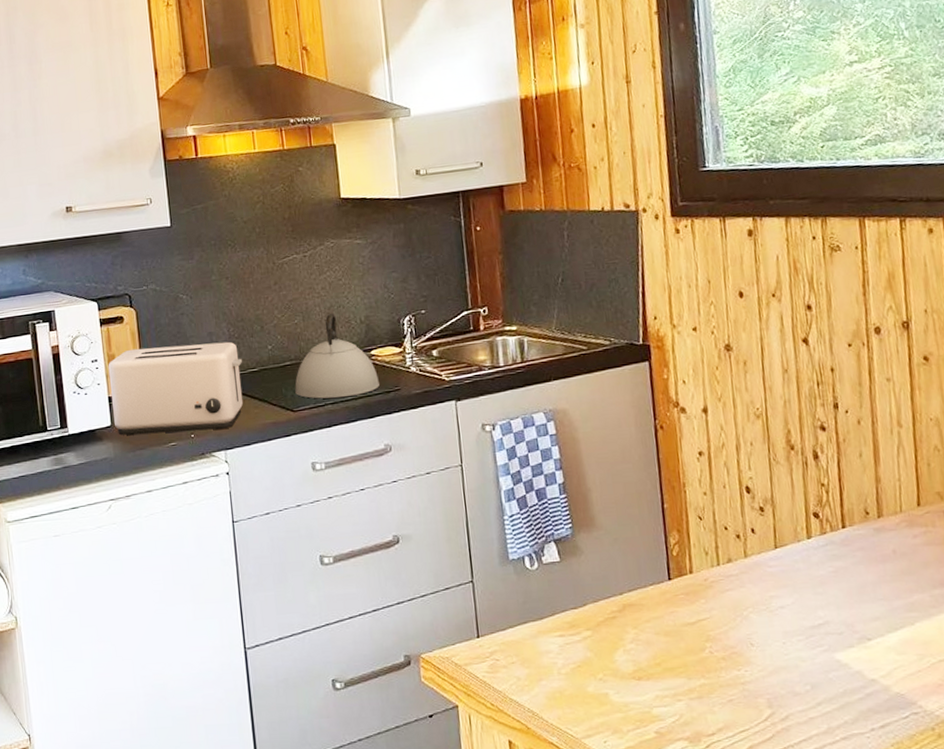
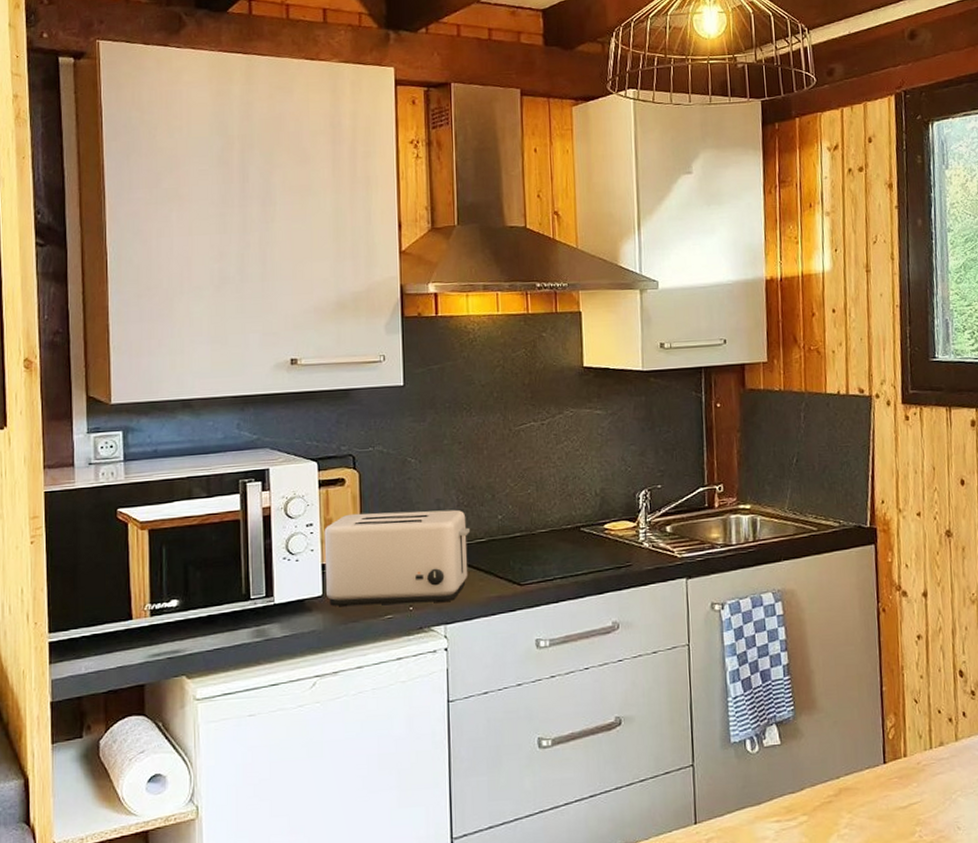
kettle: present [295,314,379,399] -> none [523,485,611,573]

